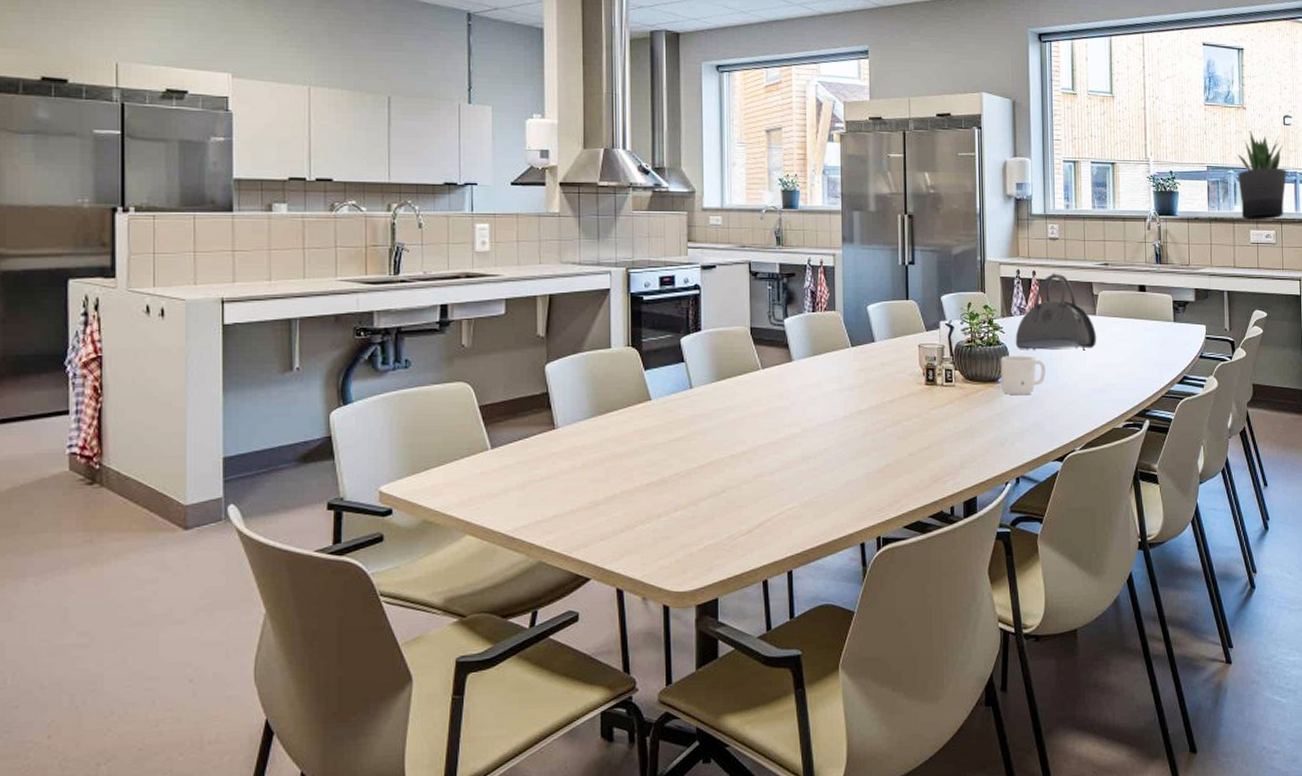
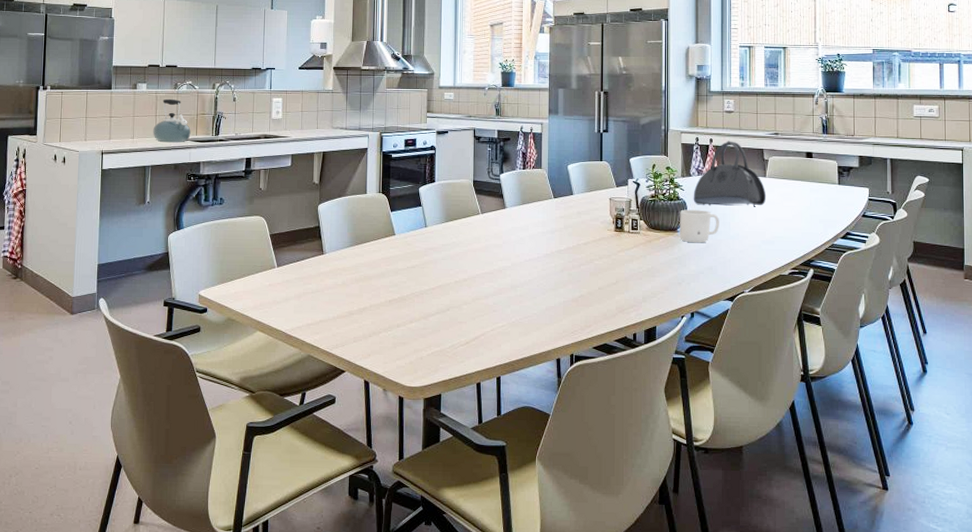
kettle: none [300,224,358,286] -> present [153,98,191,143]
planter: present [1237,130,1286,221] -> none [902,17,950,97]

